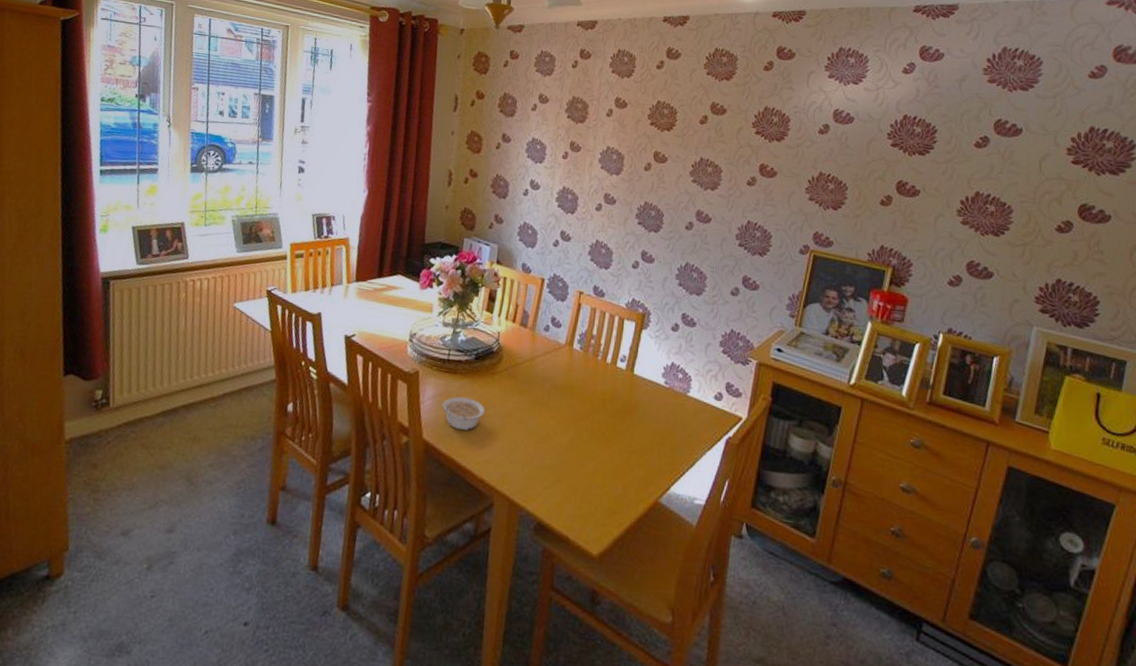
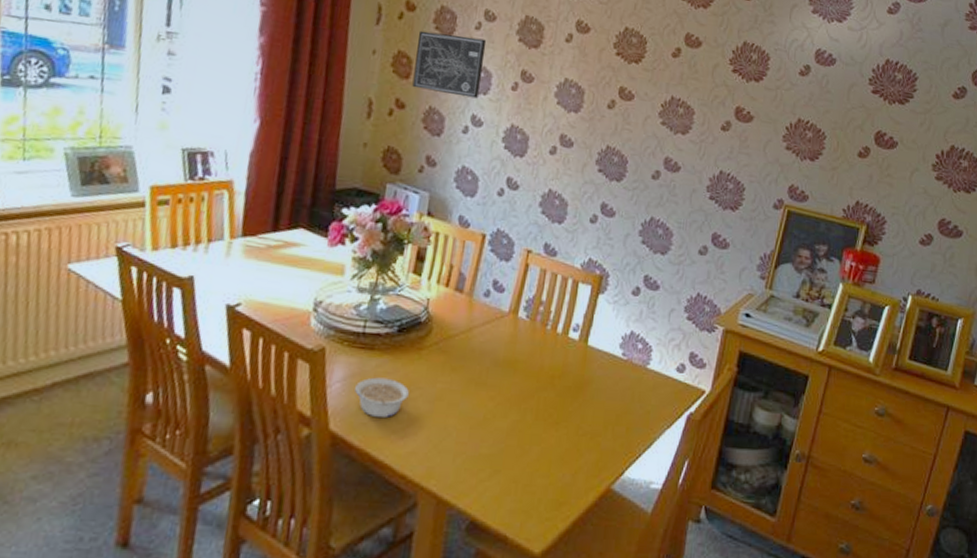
wall art: none [483,114,541,167] -> present [412,30,487,99]

